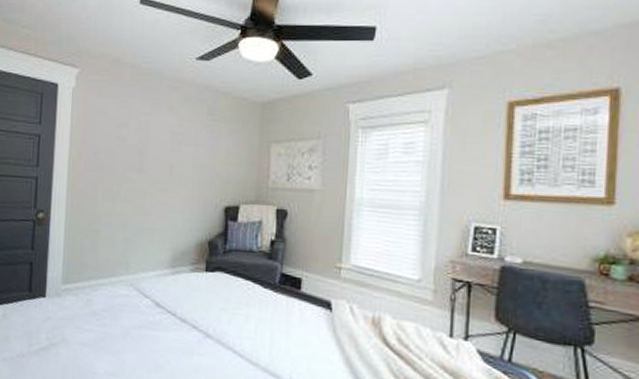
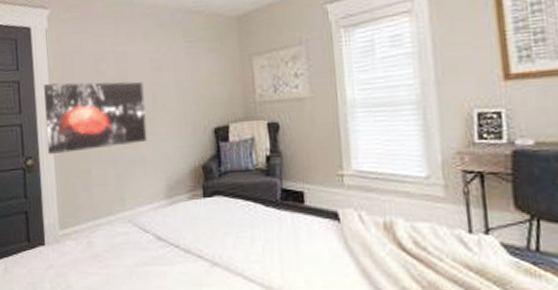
wall art: none [59,142,162,212] -> present [44,81,147,155]

